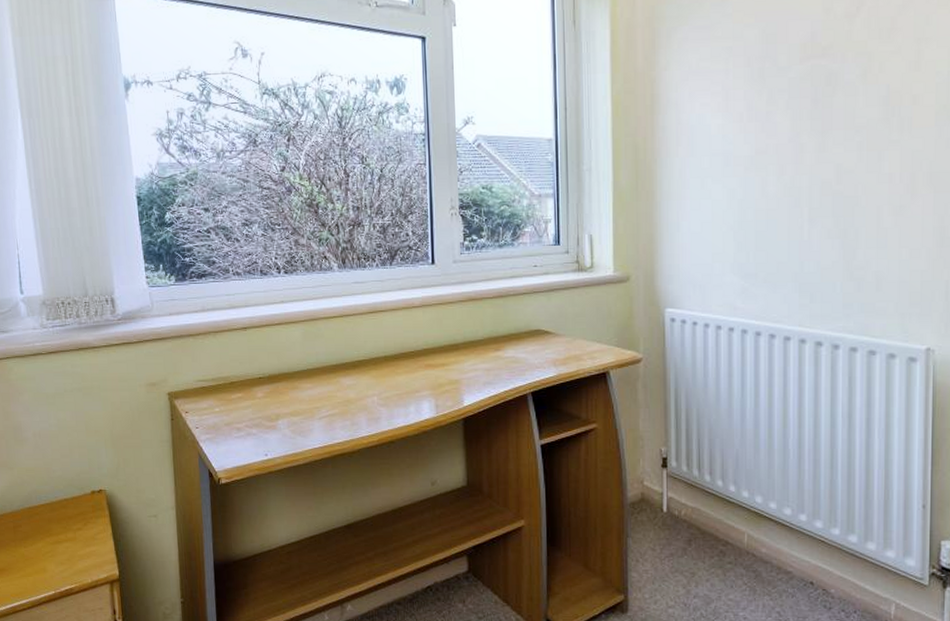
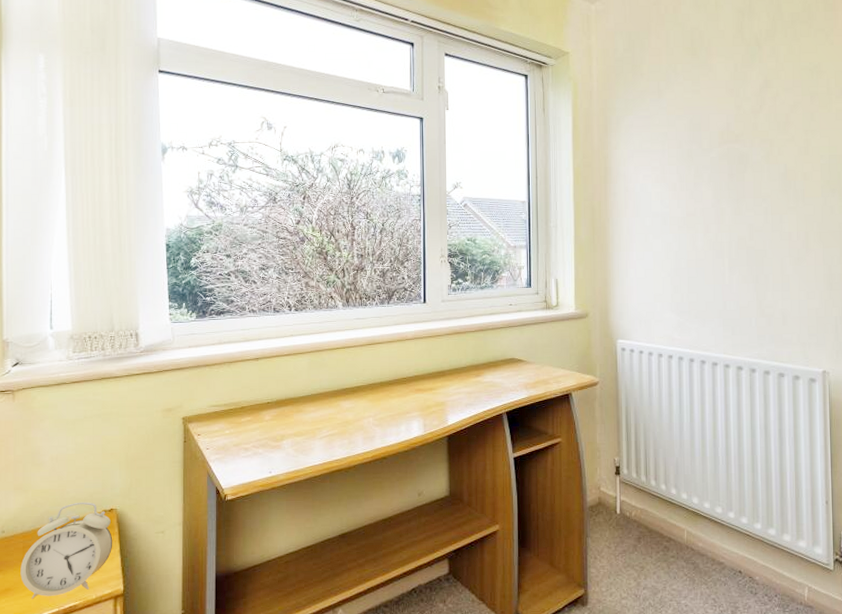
alarm clock: none [13,481,105,580] -> present [20,502,113,599]

